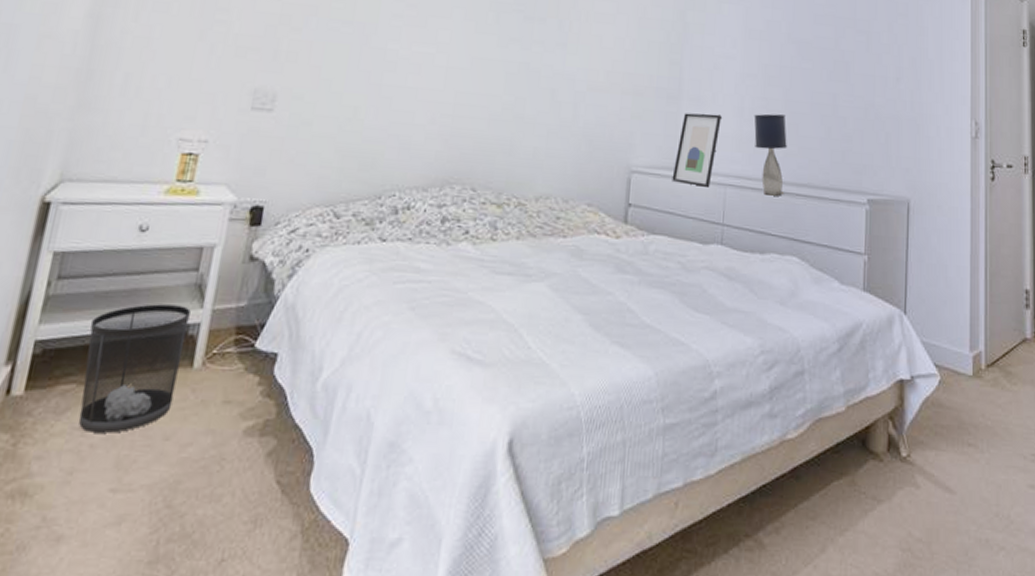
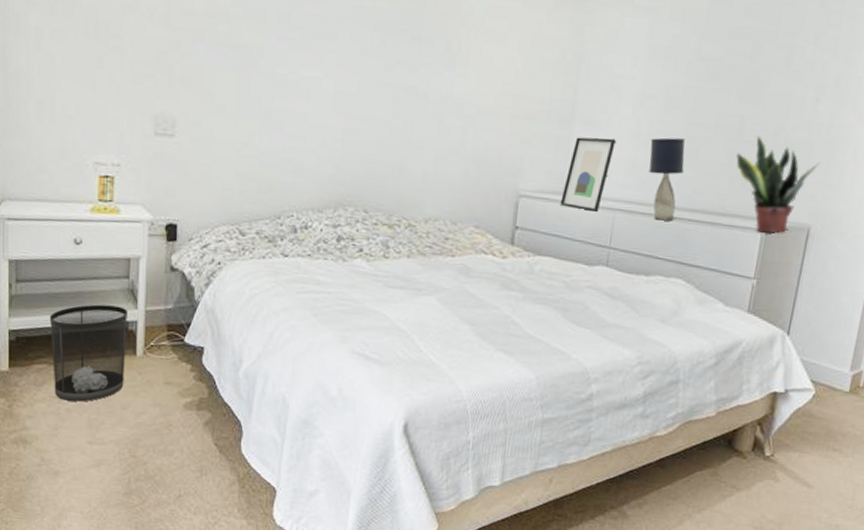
potted plant: none [834,113,909,208] -> present [736,136,820,234]

